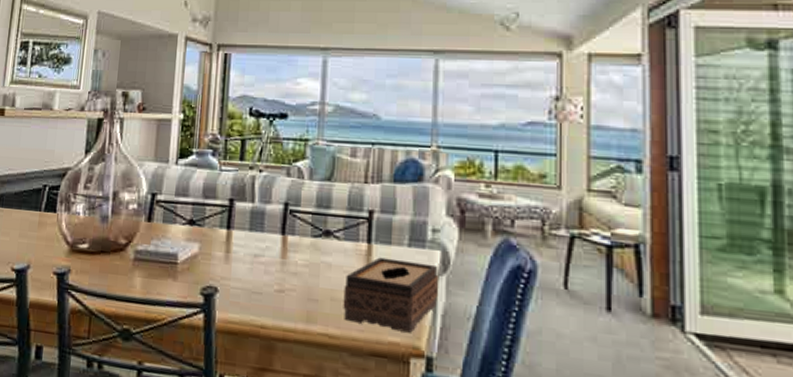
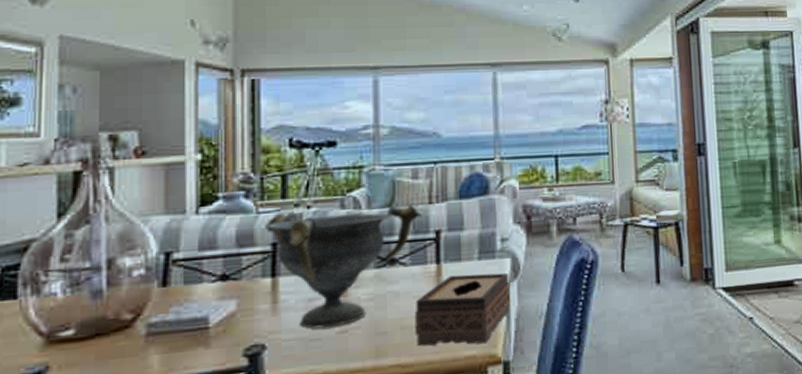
decorative bowl: none [225,172,358,285] -> present [265,204,423,330]

